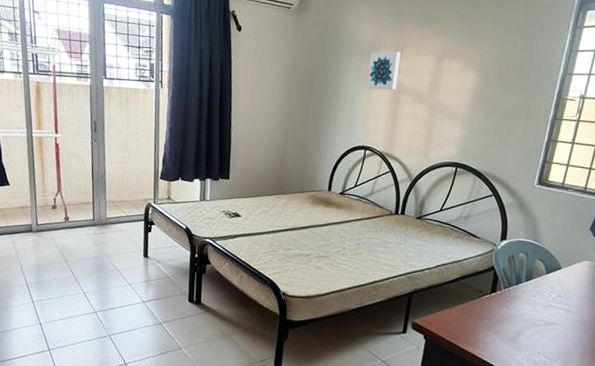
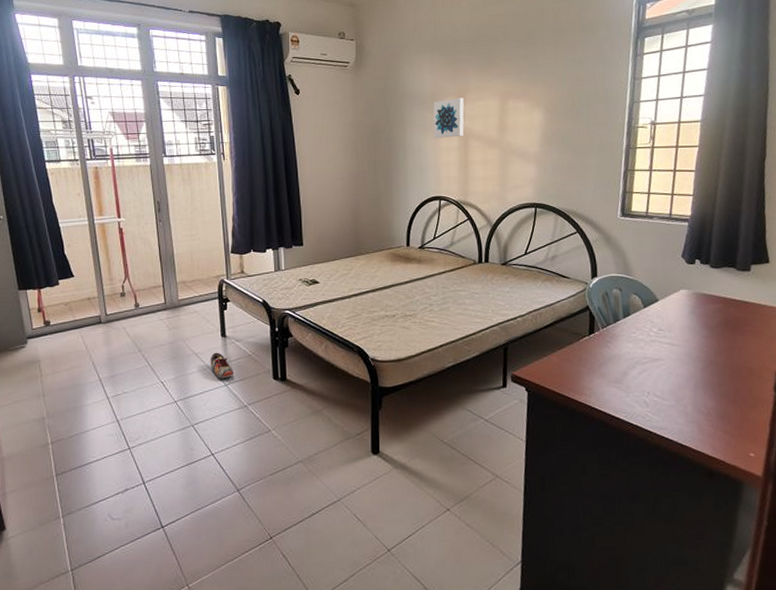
shoe: none [131,270,153,296] -> present [210,352,234,379]

